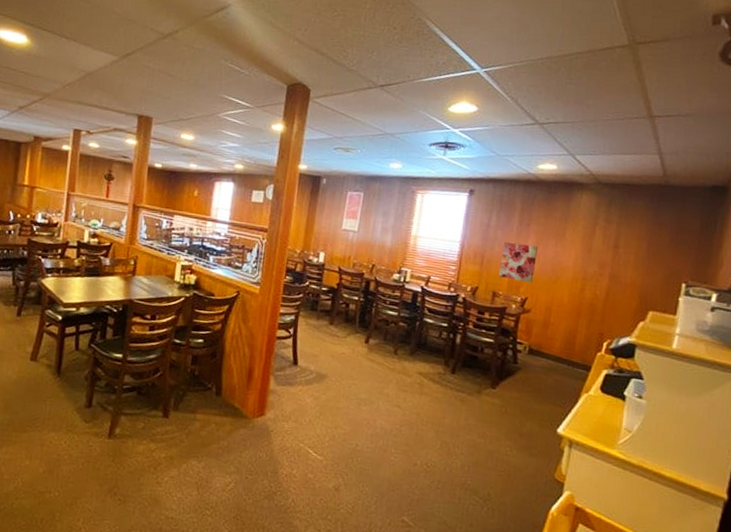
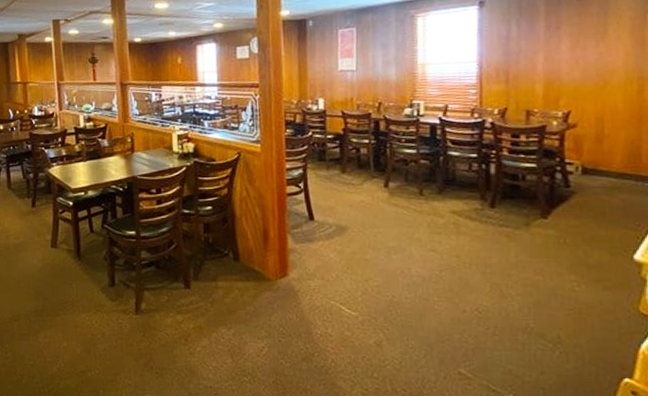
wall art: present [498,242,538,283] -> none [529,50,575,94]

